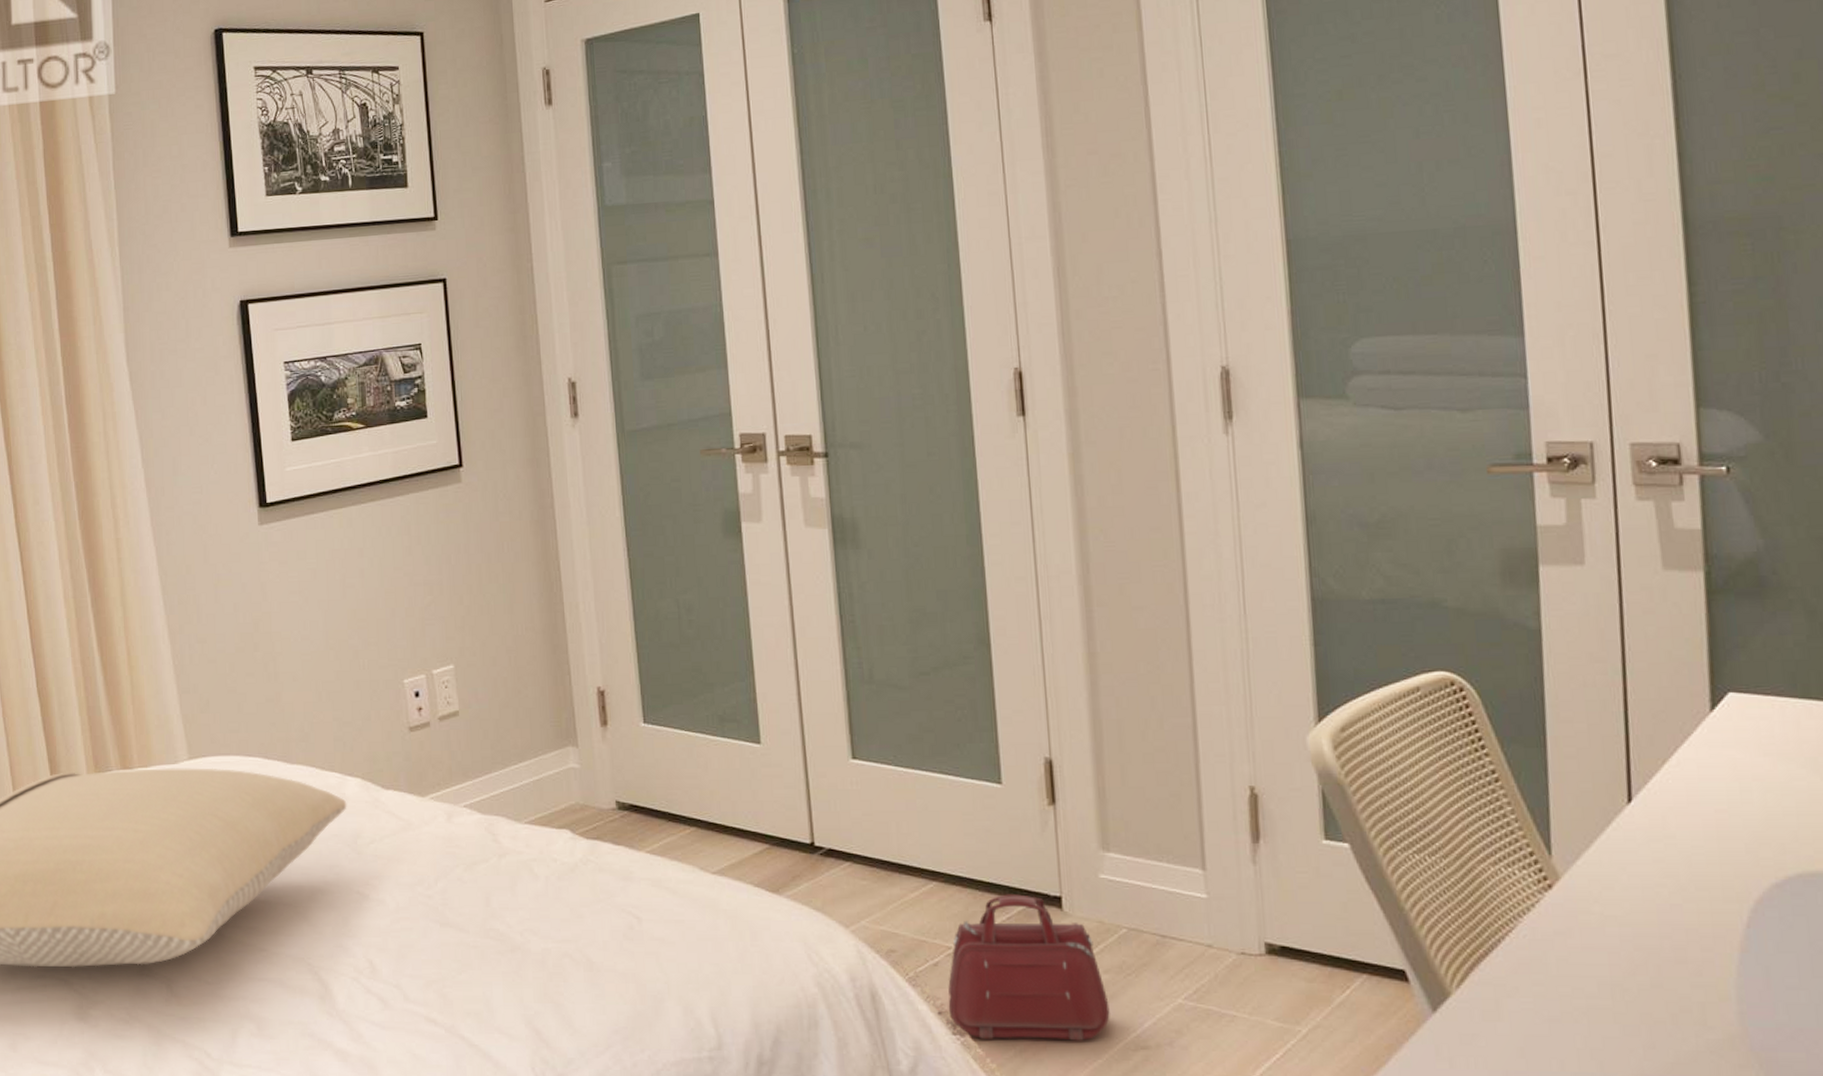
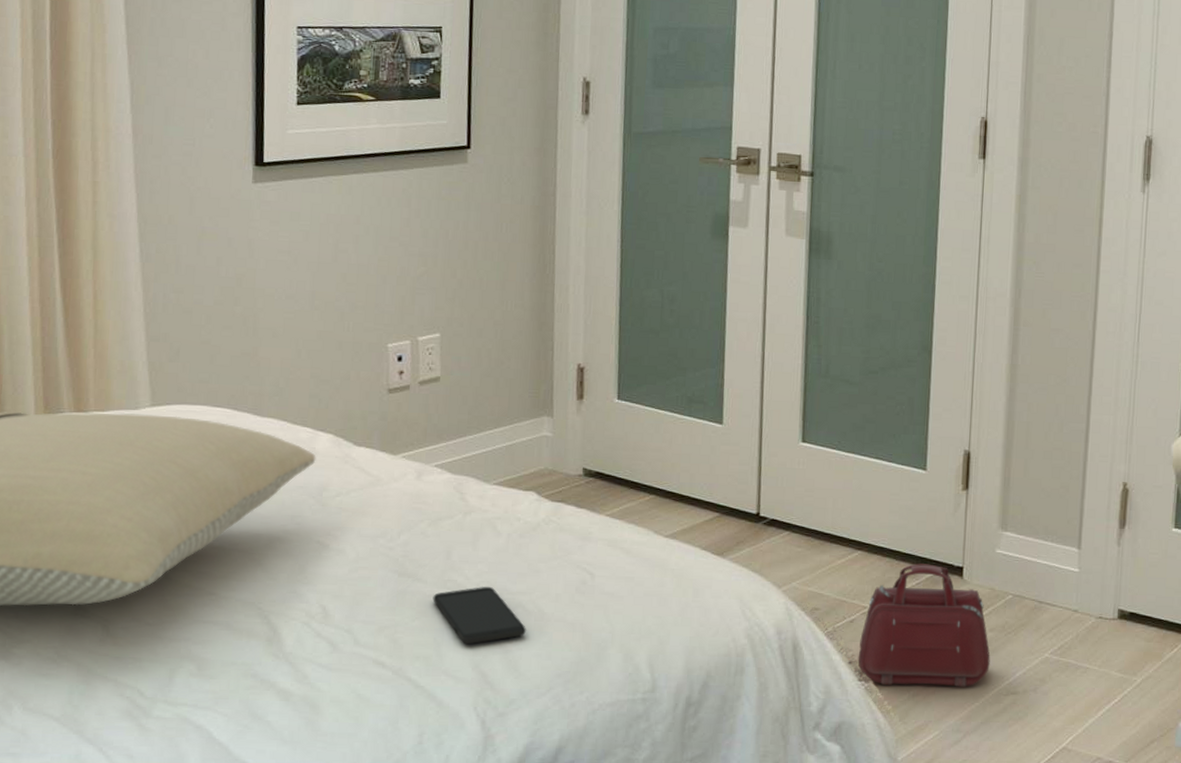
mobile phone: none [477,934,576,999] -> present [432,586,526,645]

